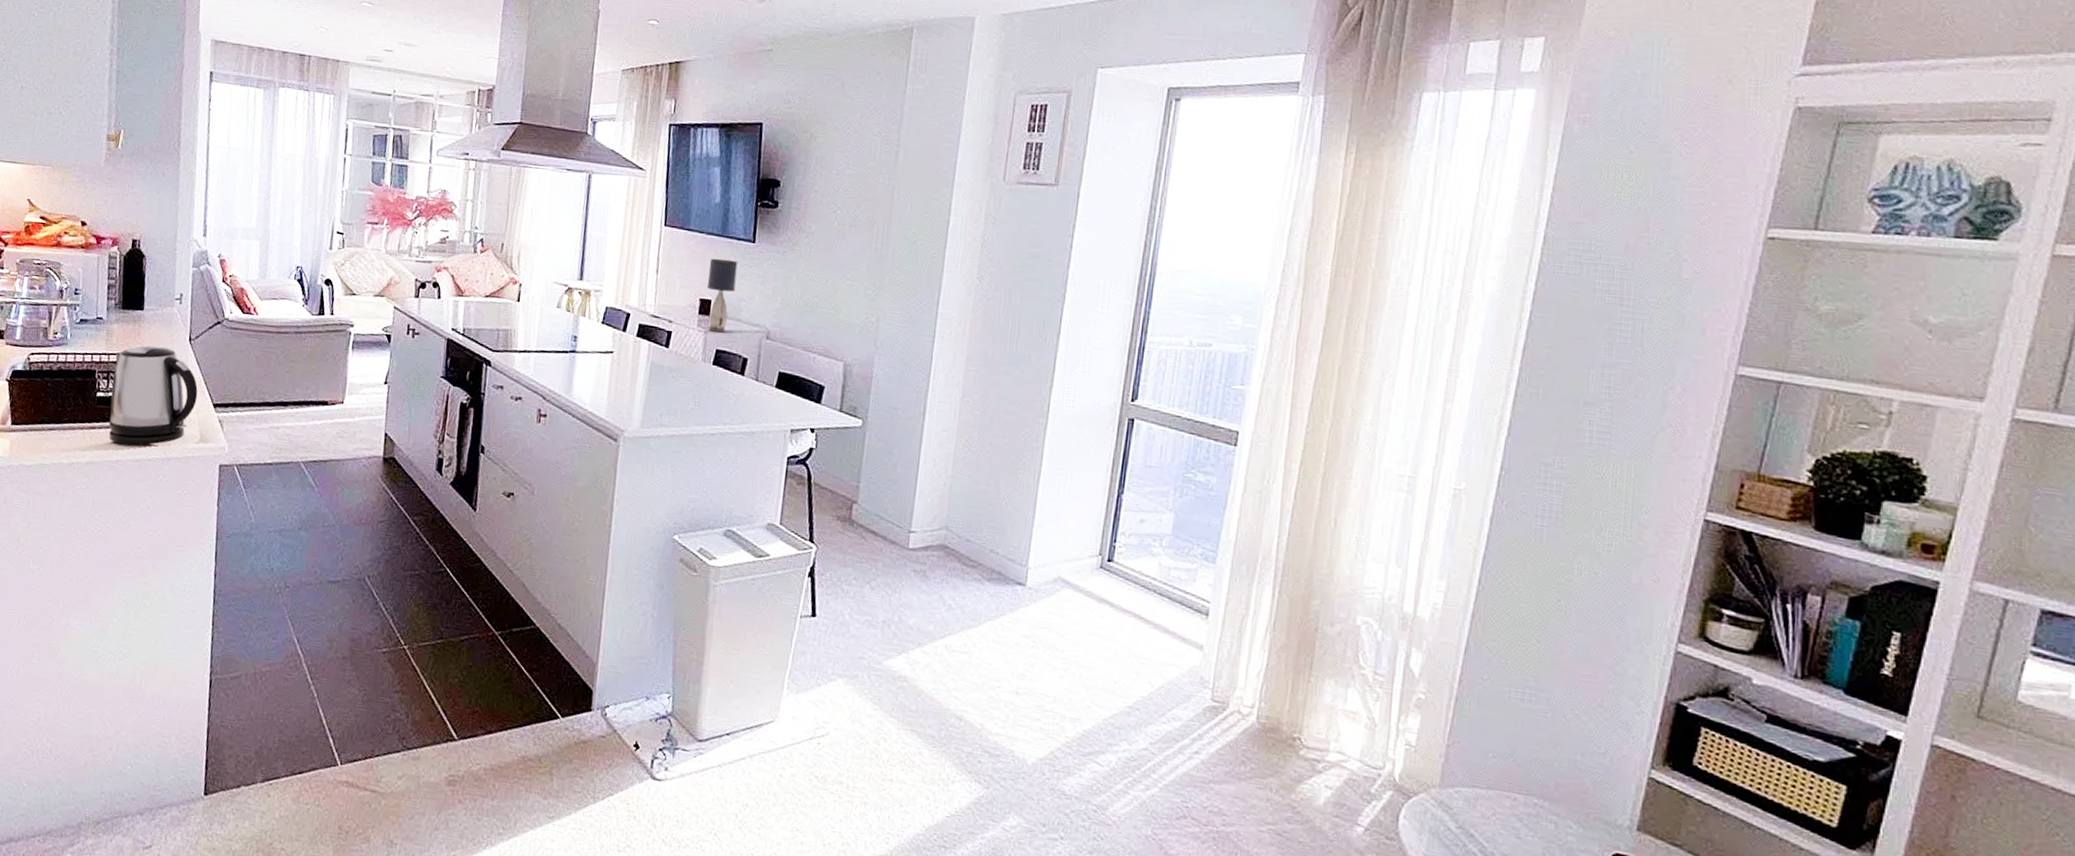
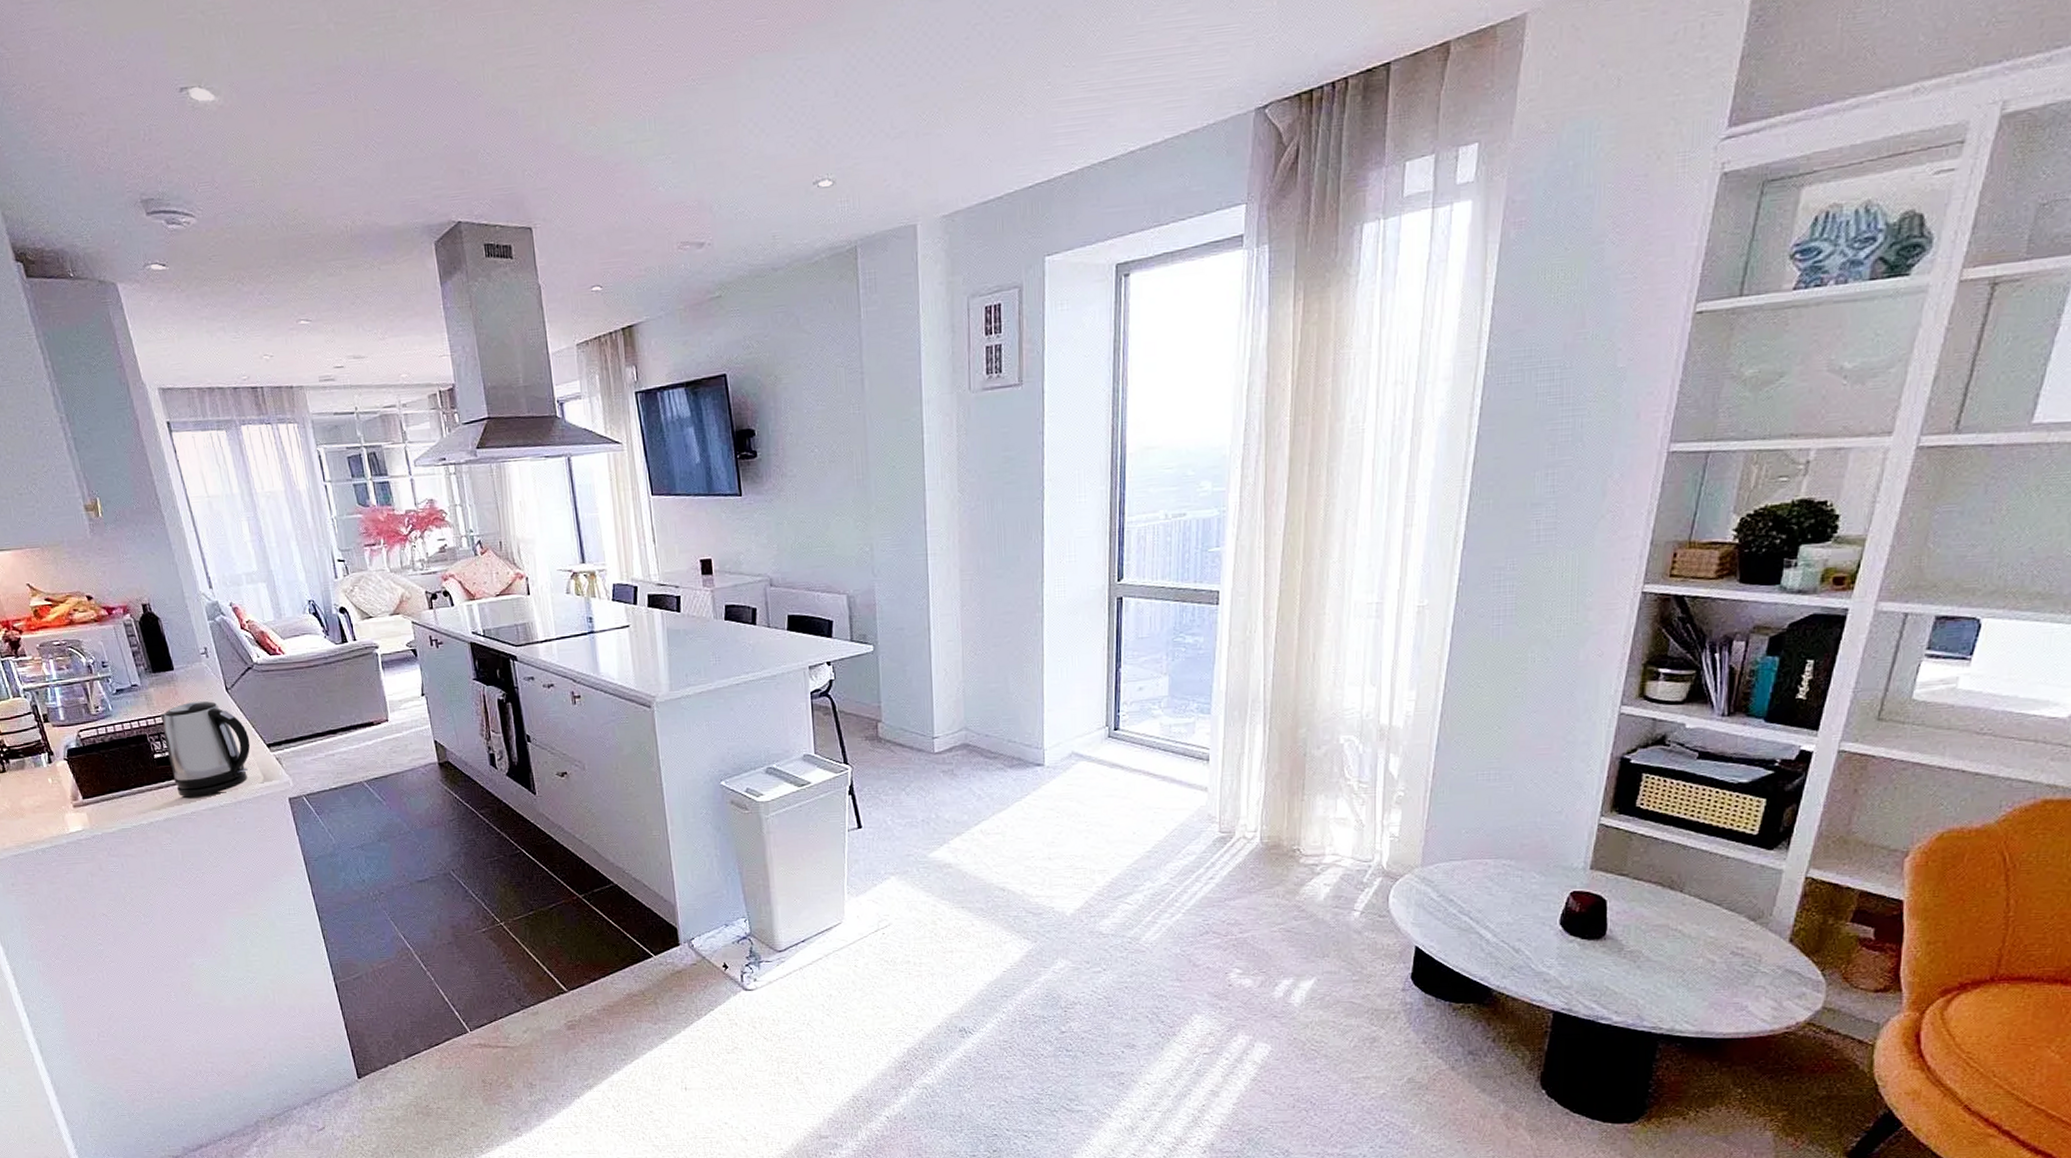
table lamp: present [706,258,738,333] -> none [702,516,733,589]

